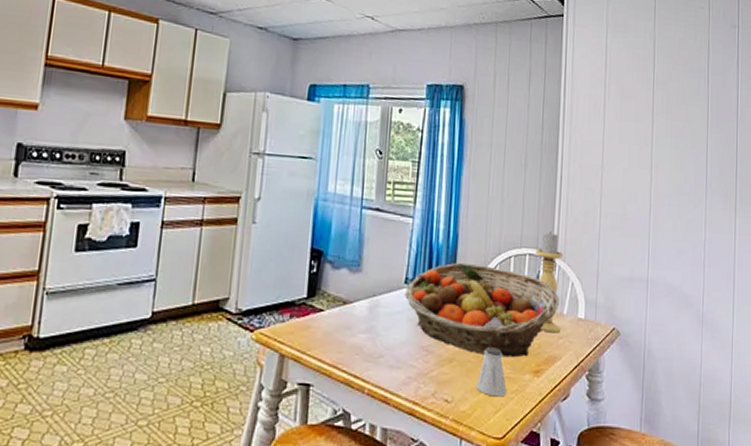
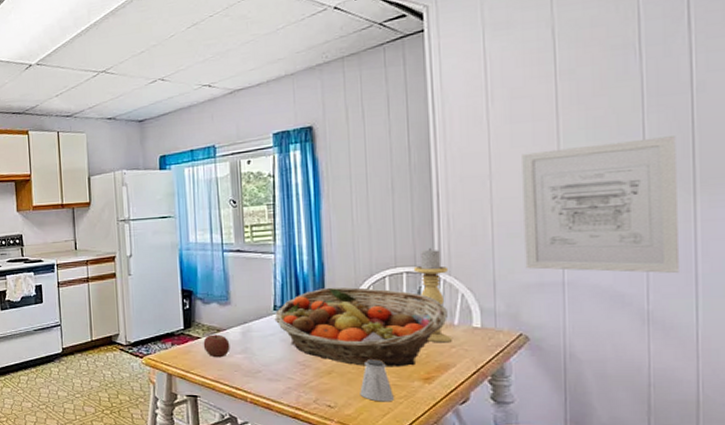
apple: none [325,307,355,337] -> present [203,334,230,358]
wall art: none [622,150,726,280] -> present [522,136,681,274]

